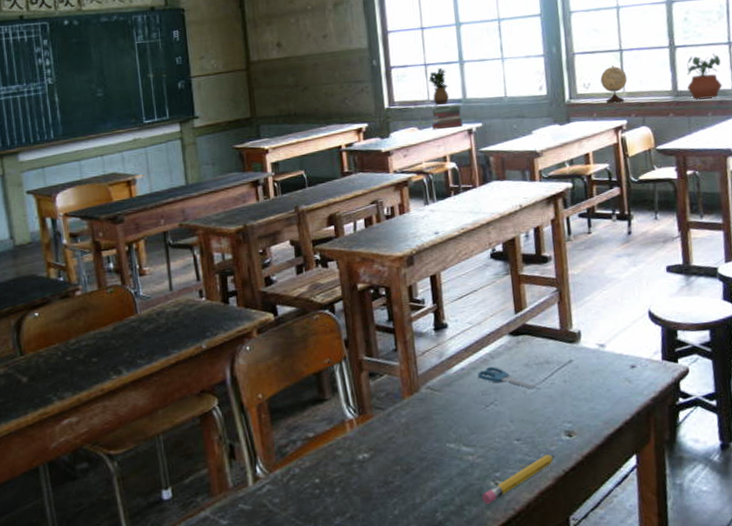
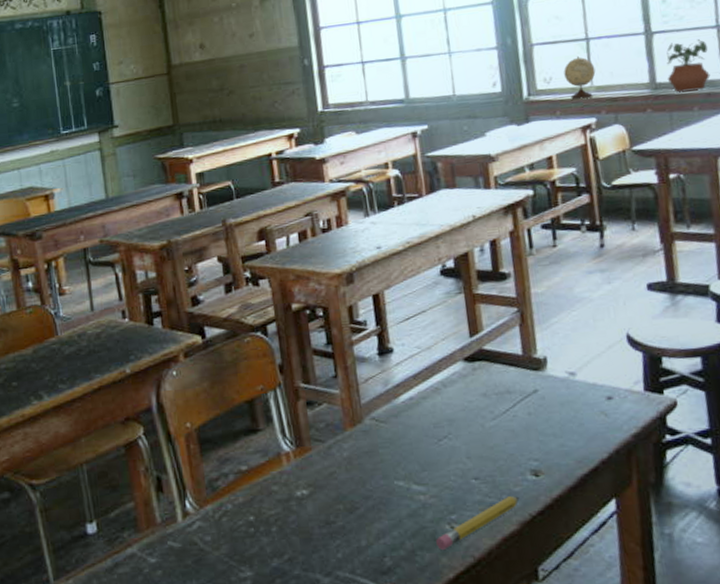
potted plant: present [429,67,449,106] -> none [366,65,390,107]
books: present [431,104,463,131] -> none [370,105,406,135]
scissors: present [478,366,541,391] -> none [429,395,502,424]

